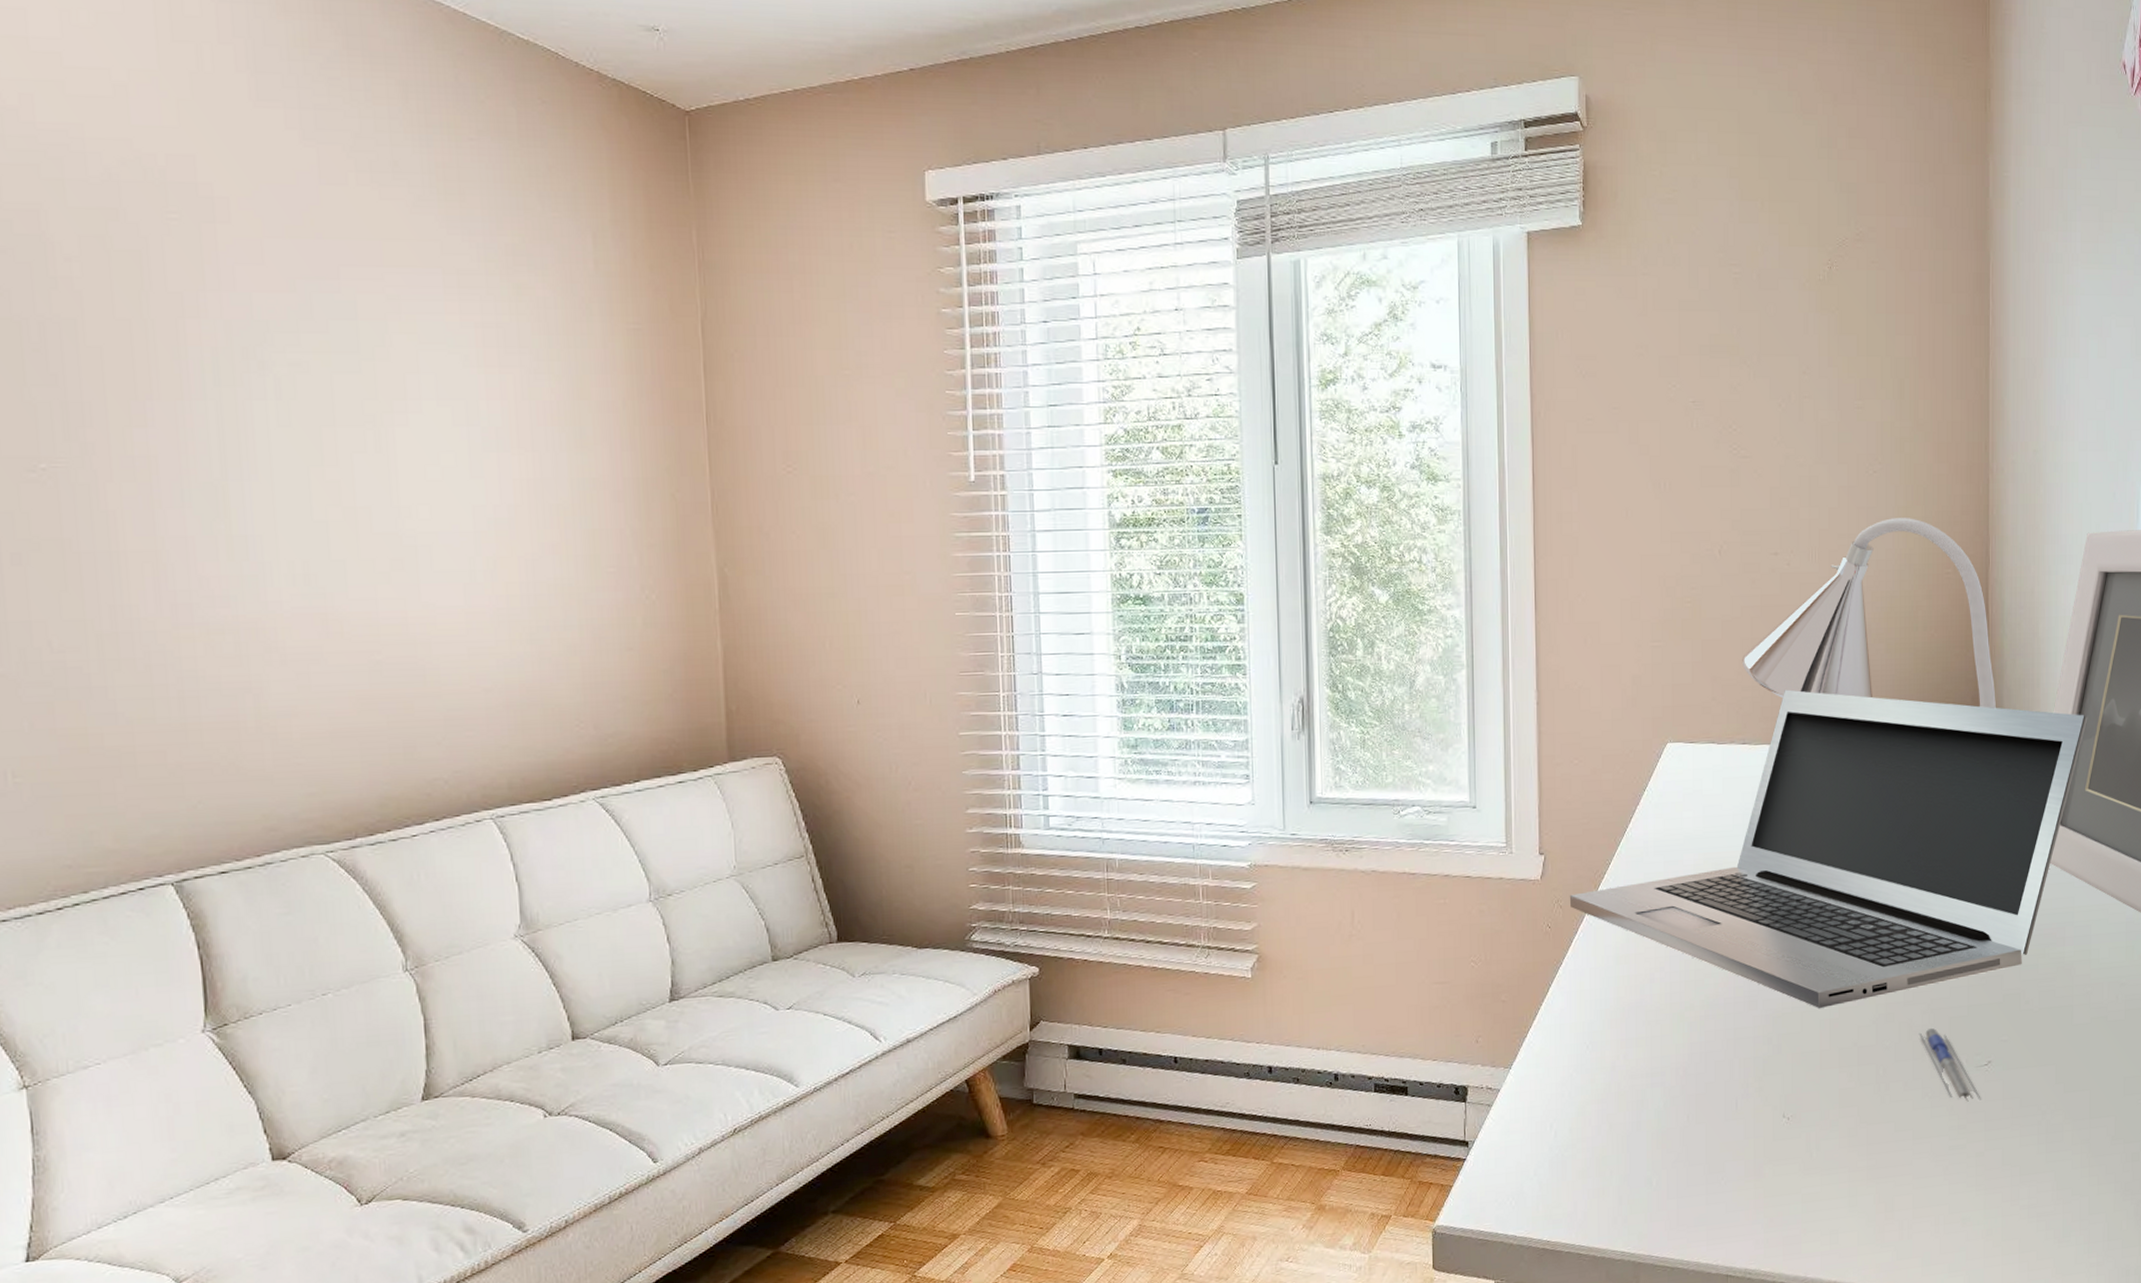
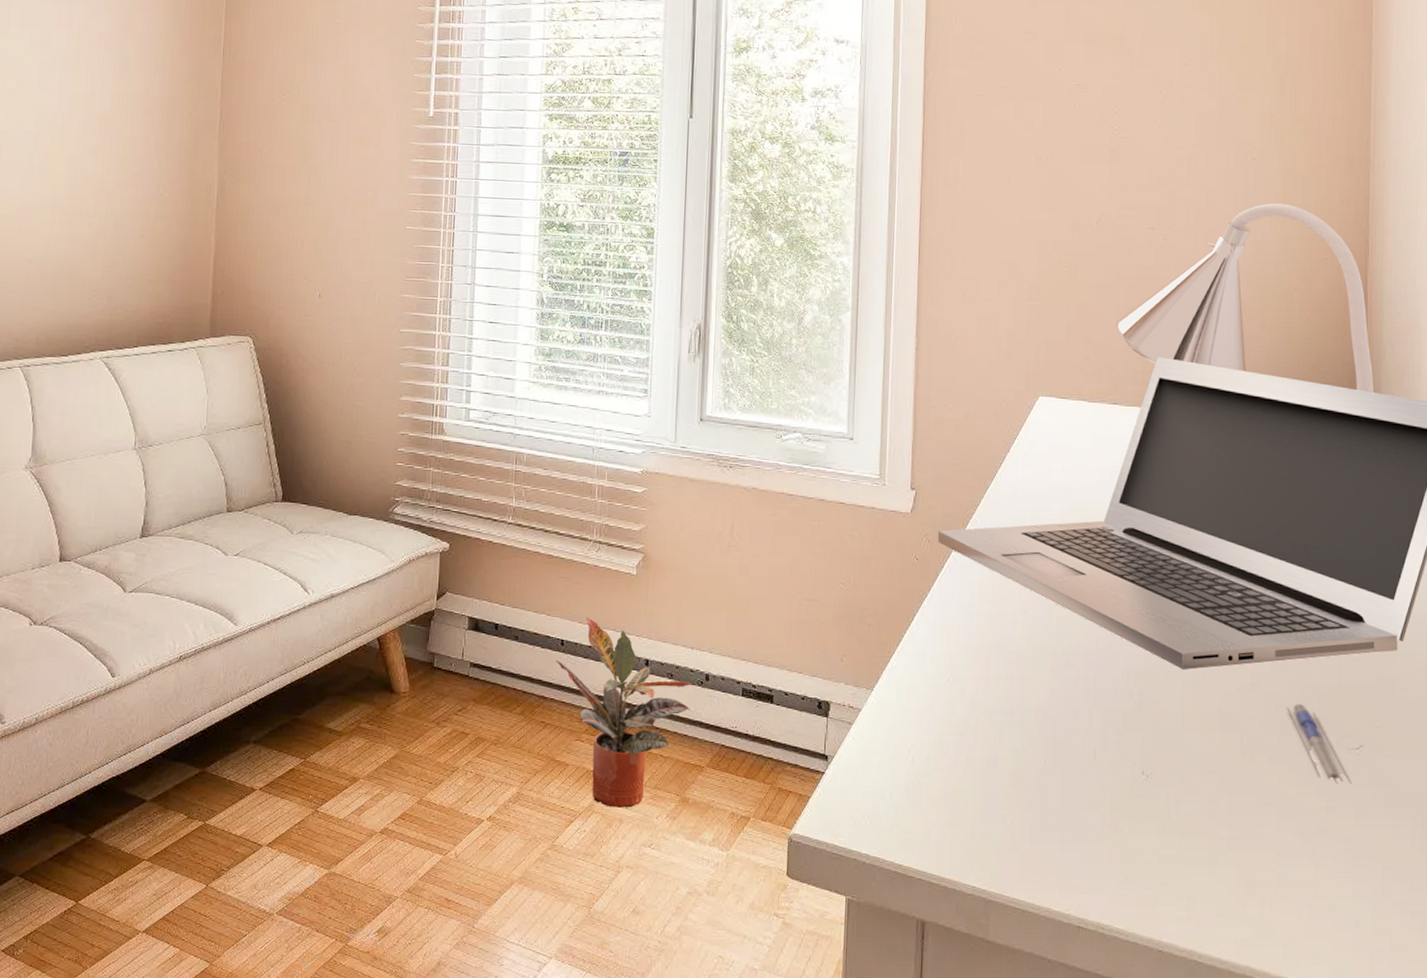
potted plant: none [1169,1029,1322,1226] -> present [555,617,692,808]

